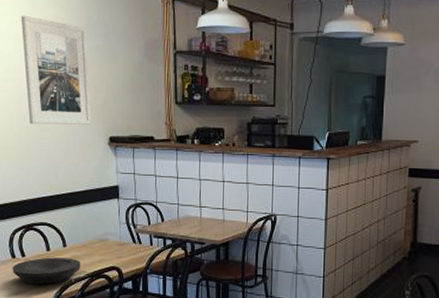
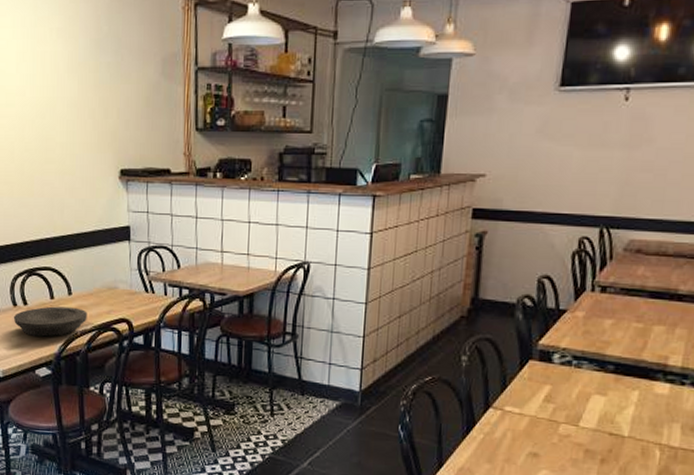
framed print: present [20,15,92,125] -> none [23,28,101,156]

